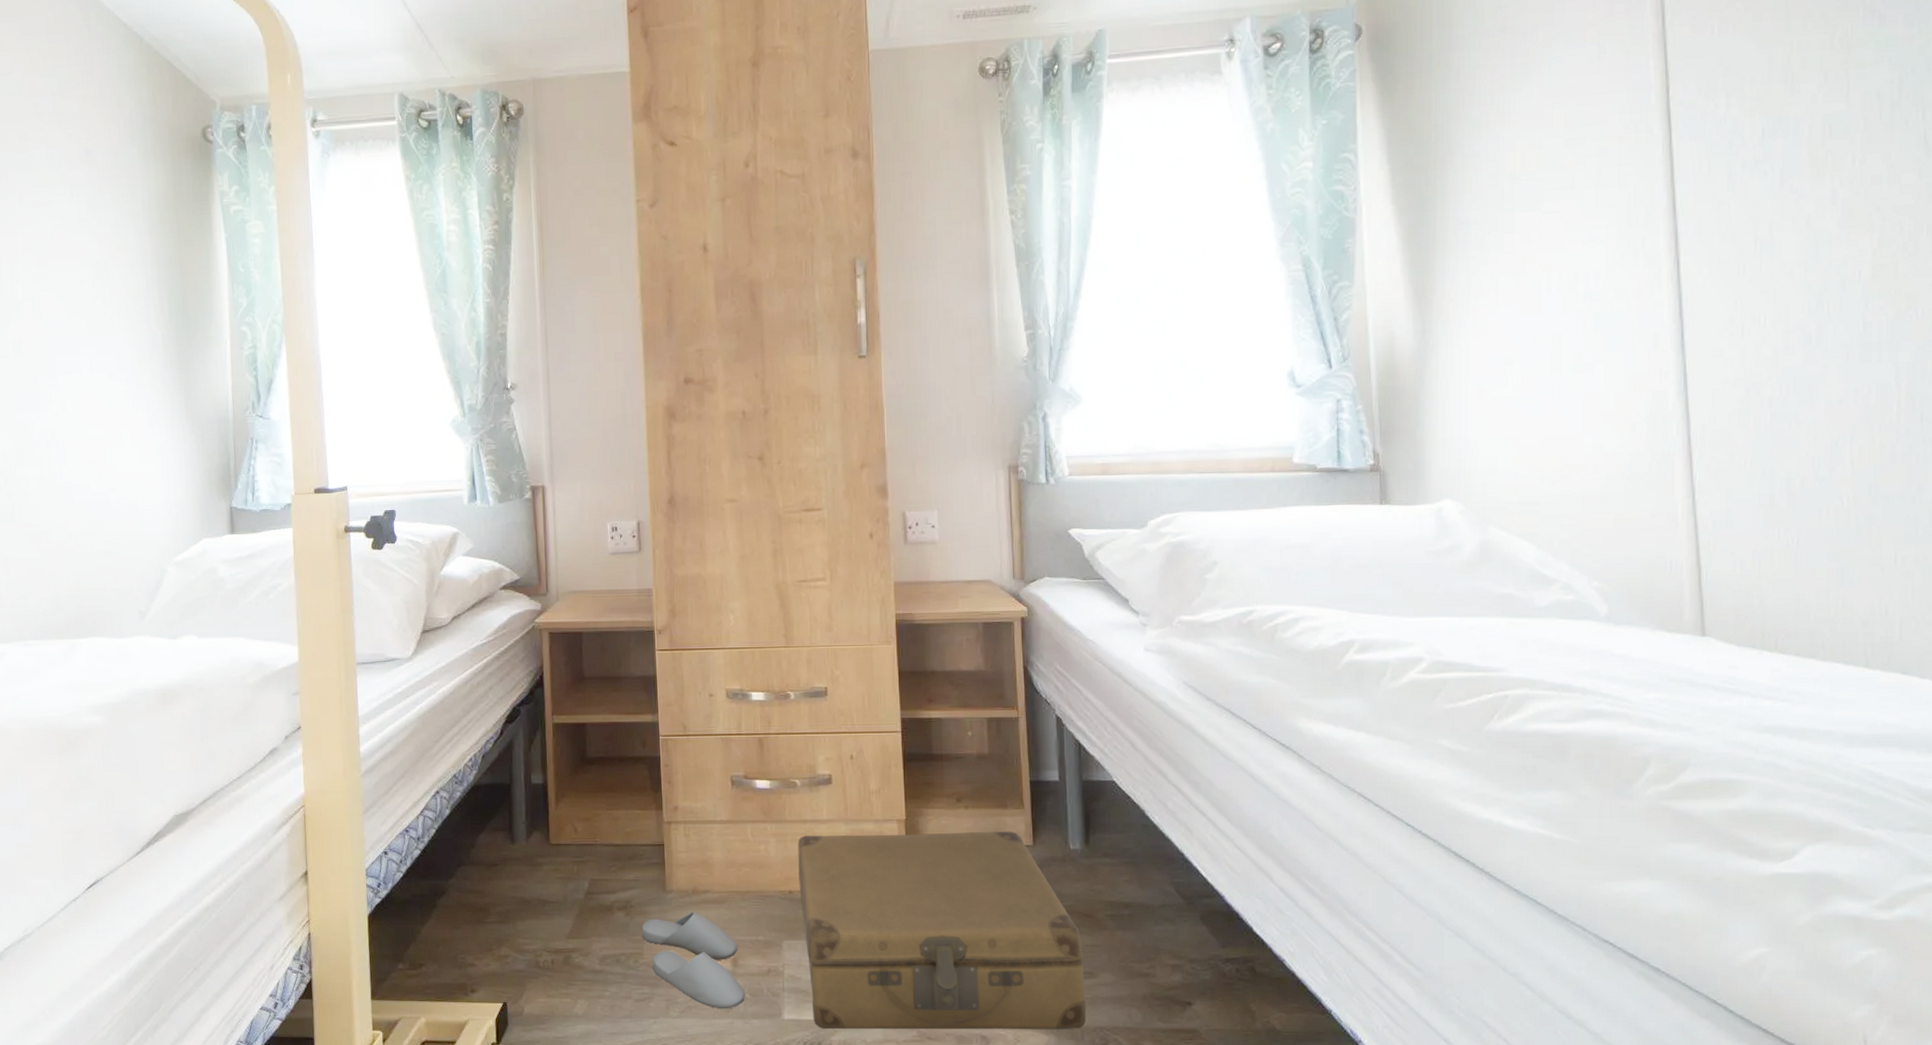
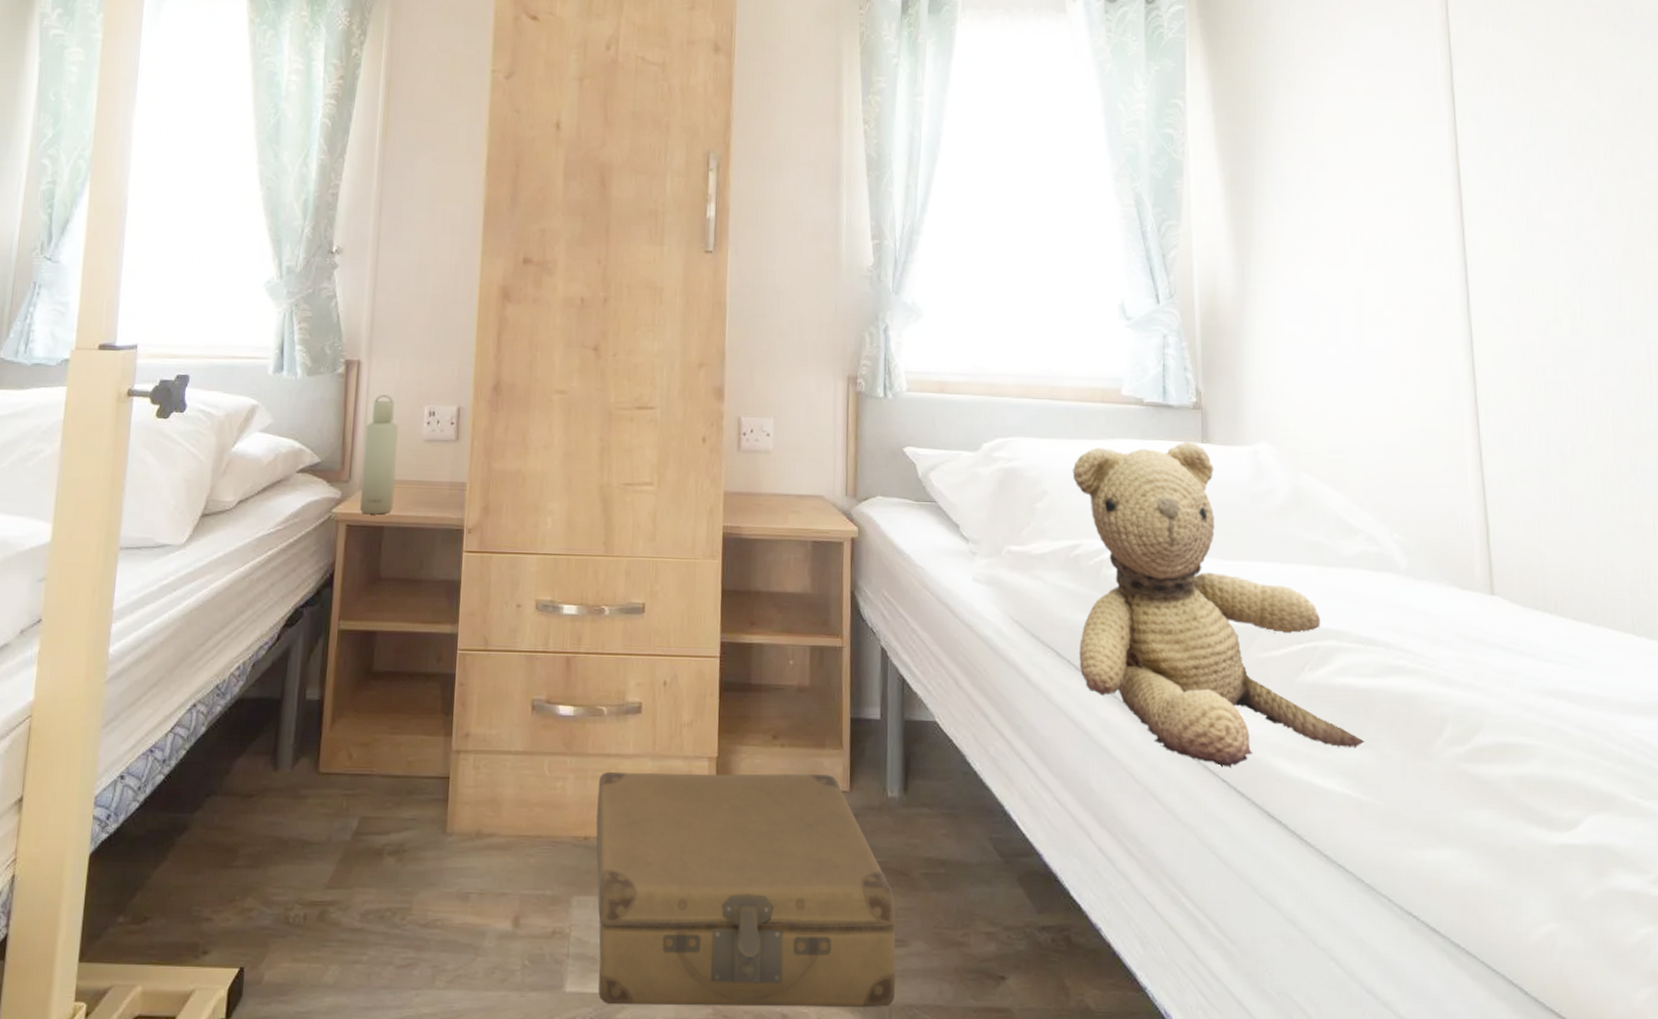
bottle: none [556,515,589,622] -> present [360,394,398,515]
slippers: present [641,912,746,1009] -> none [413,859,525,979]
teddy bear: none [1243,504,1560,812] -> present [1072,442,1366,767]

